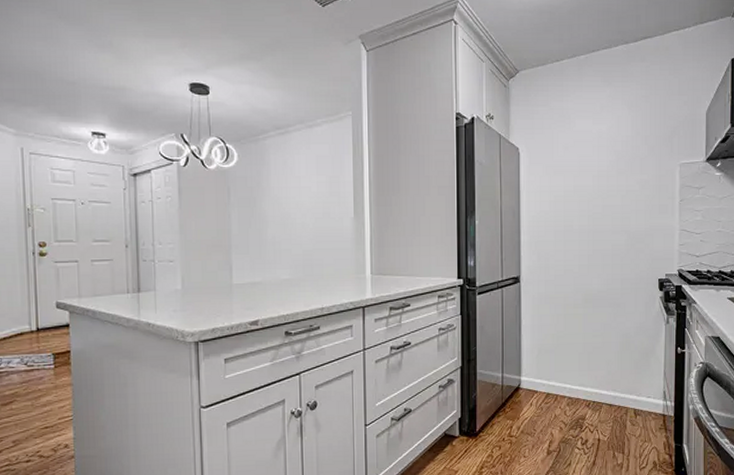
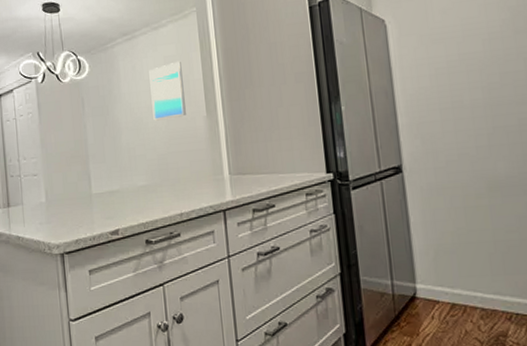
wall art: none [300,161,334,217] -> present [149,61,186,121]

